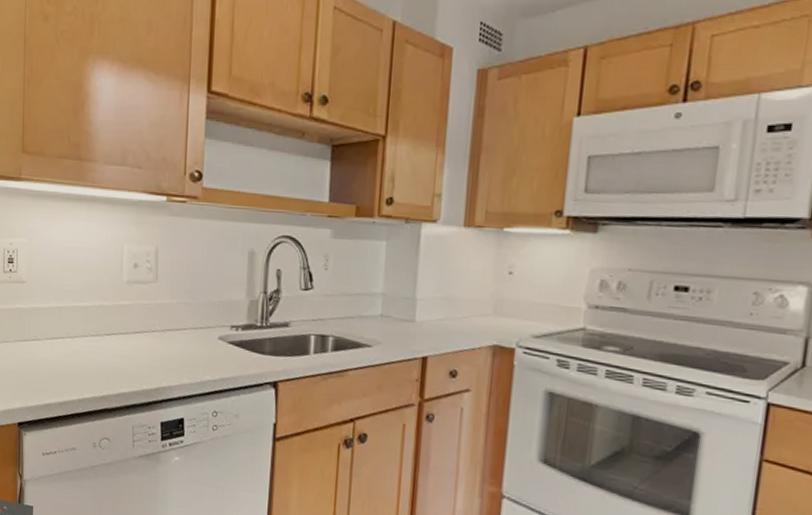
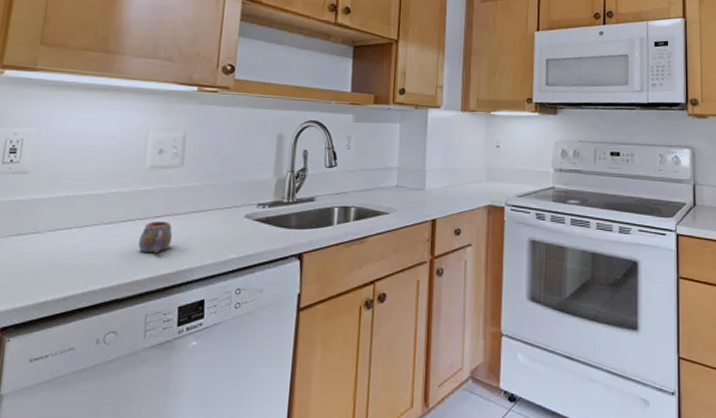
mug: none [121,337,152,369] -> present [138,221,173,254]

